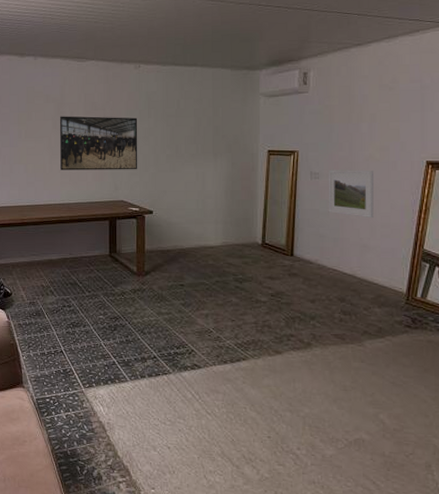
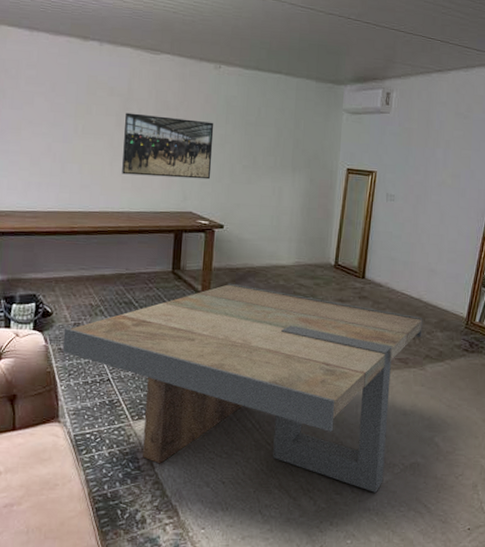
coffee table: none [22,264,358,466] -> present [62,283,423,493]
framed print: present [328,170,374,219] -> none [401,193,445,244]

